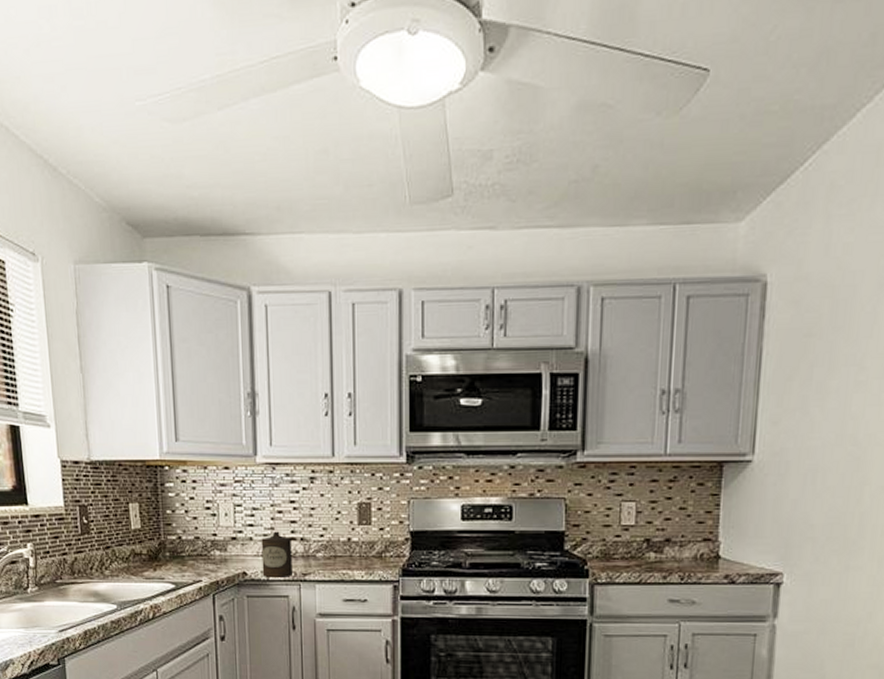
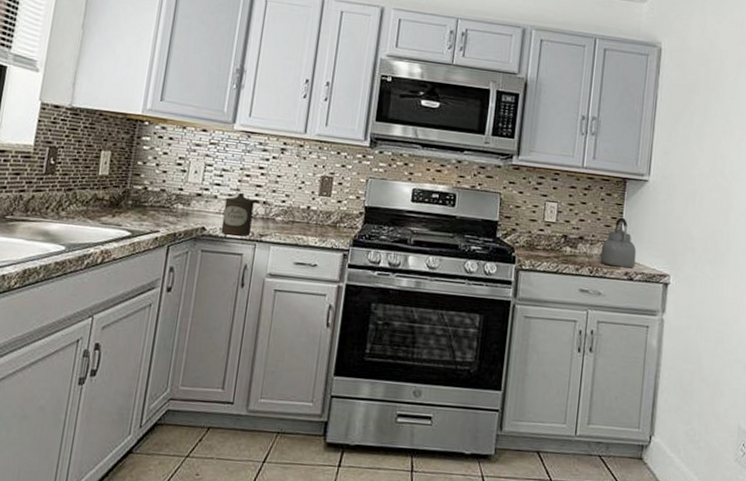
kettle: none [692,510,739,570] -> present [600,217,637,269]

